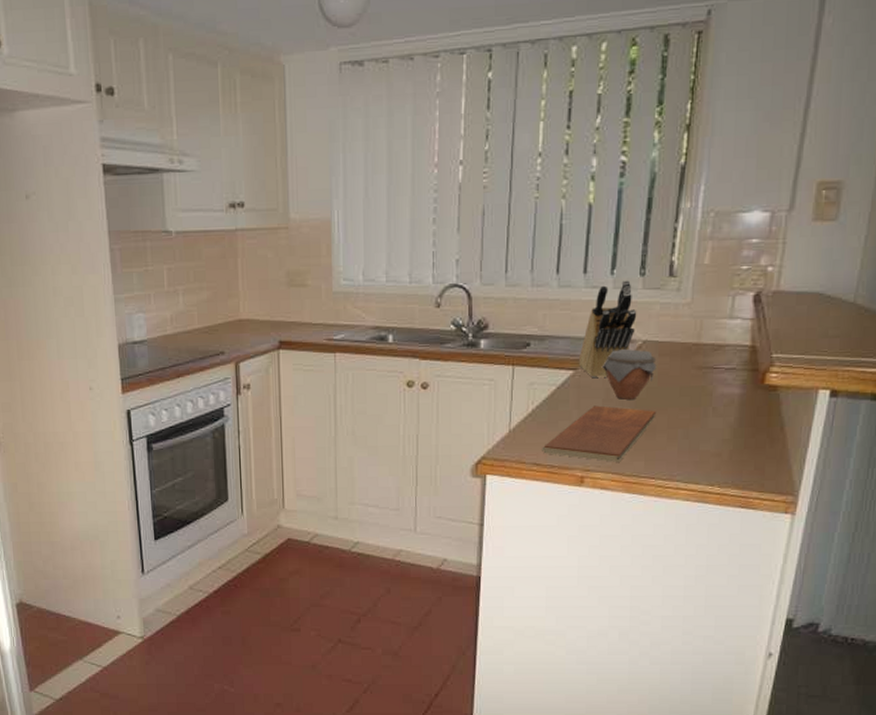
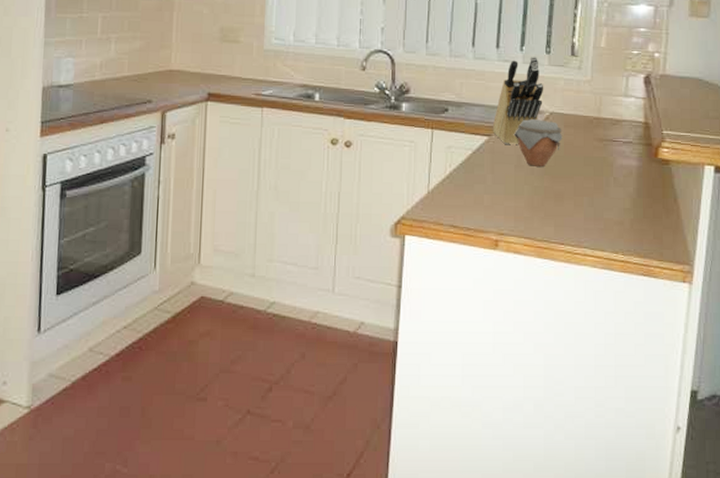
chopping board: present [542,405,657,462] -> none [459,171,564,227]

